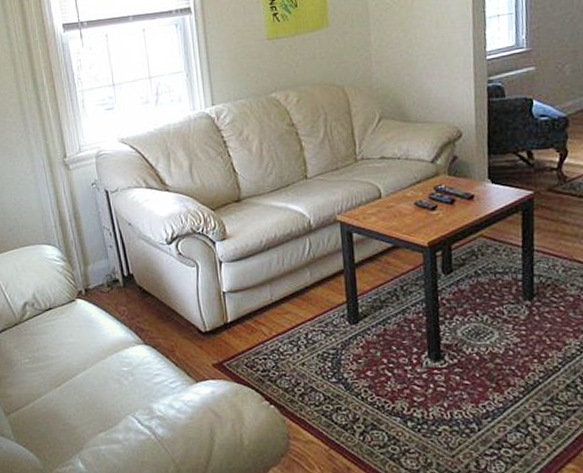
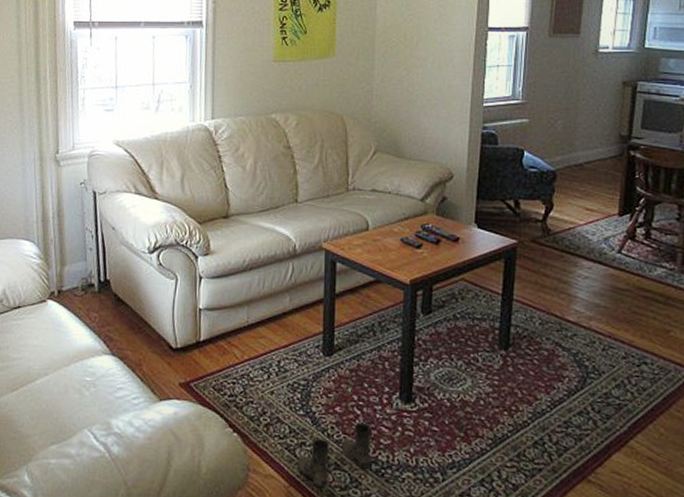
boots: none [334,383,406,447] -> present [297,422,372,488]

